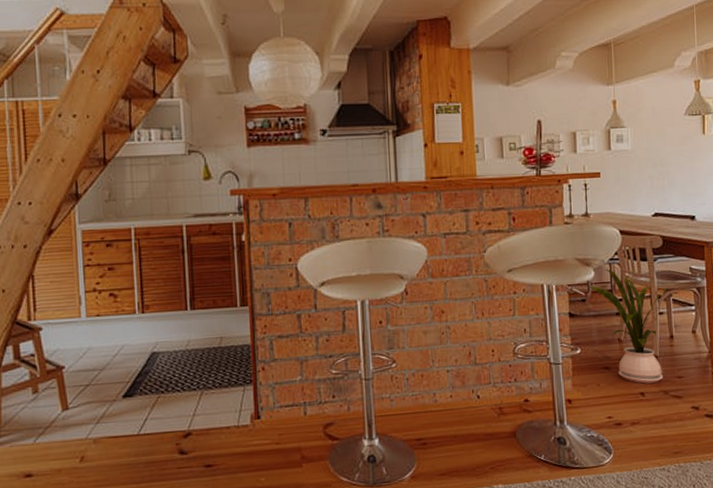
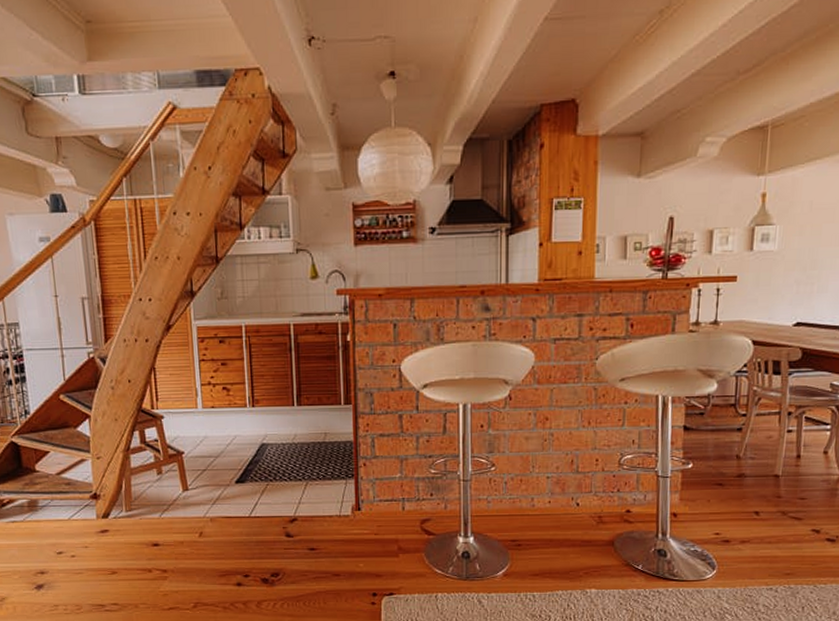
house plant: present [590,269,668,384] -> none [710,382,801,503]

